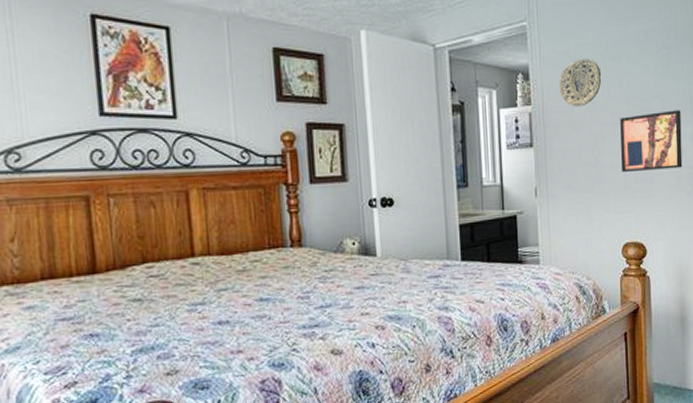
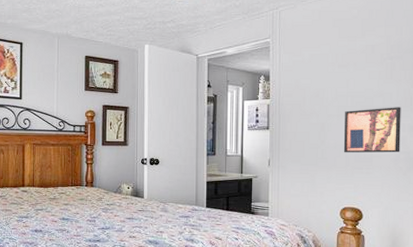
decorative plate: present [559,58,602,107] -> none [294,66,331,101]

